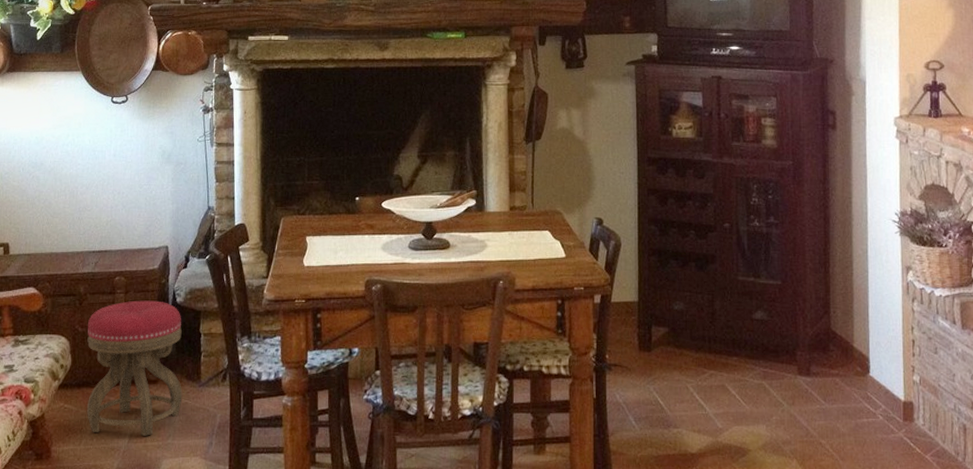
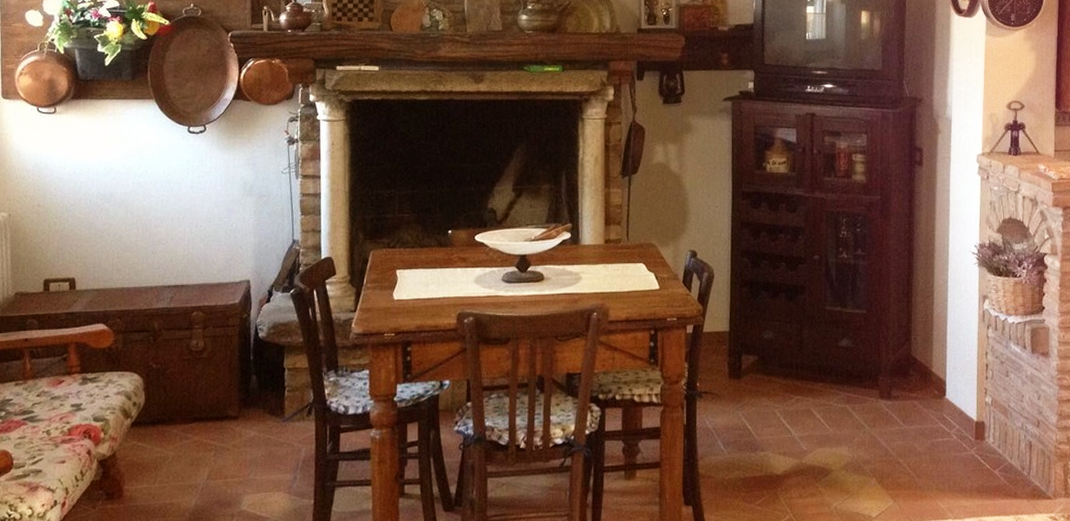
stool: present [86,300,183,436] -> none [161,335,265,472]

